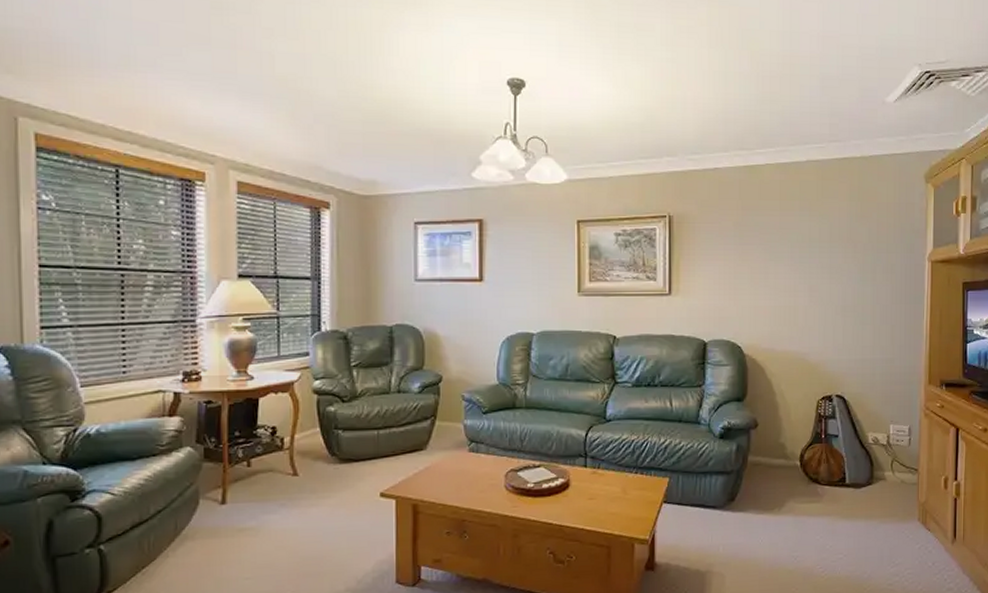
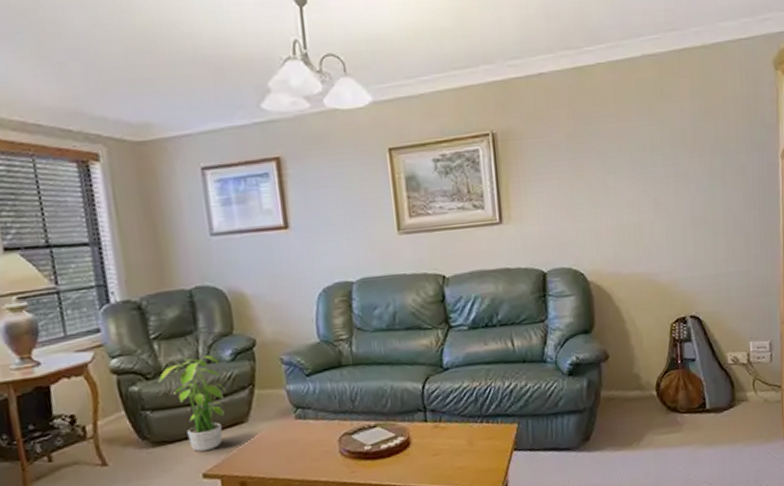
potted plant: none [353,385,410,472] -> present [158,355,226,452]

